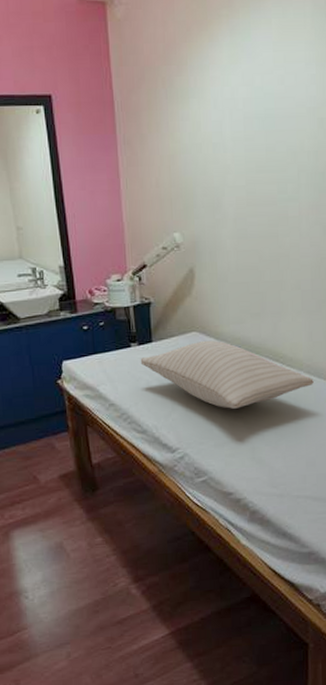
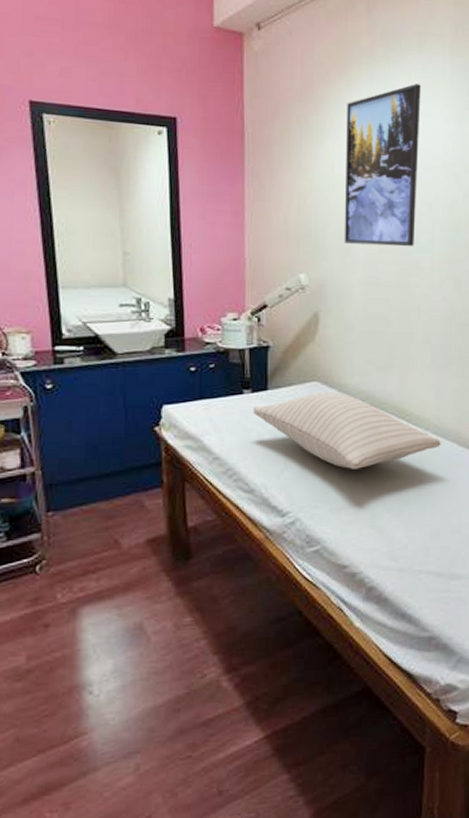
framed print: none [209,30,282,200] -> present [344,83,421,247]

